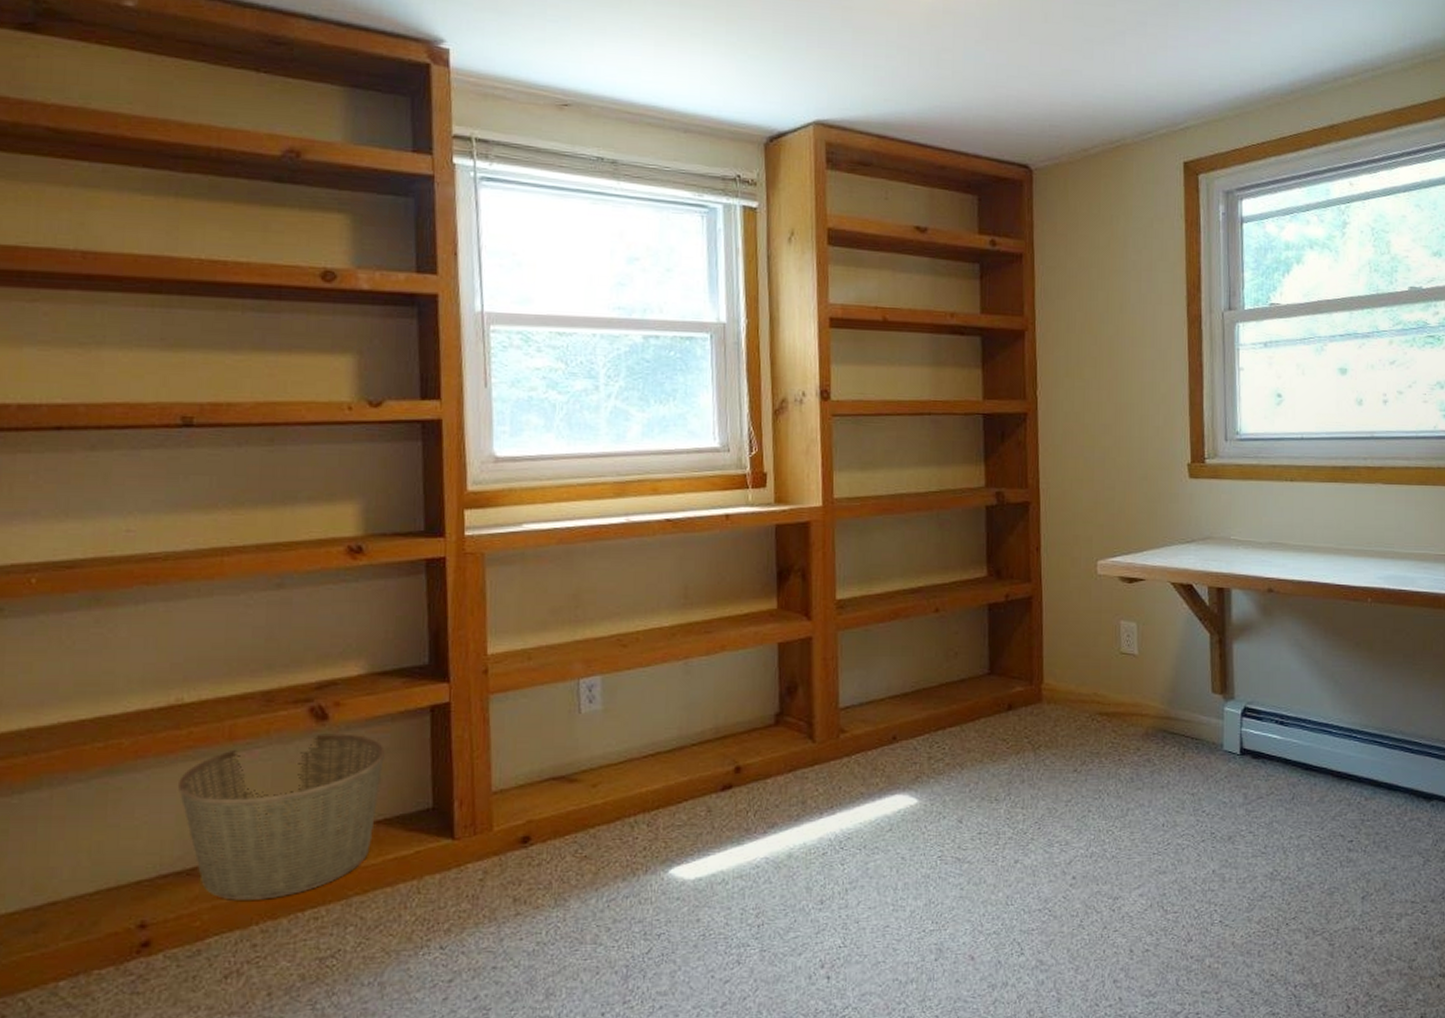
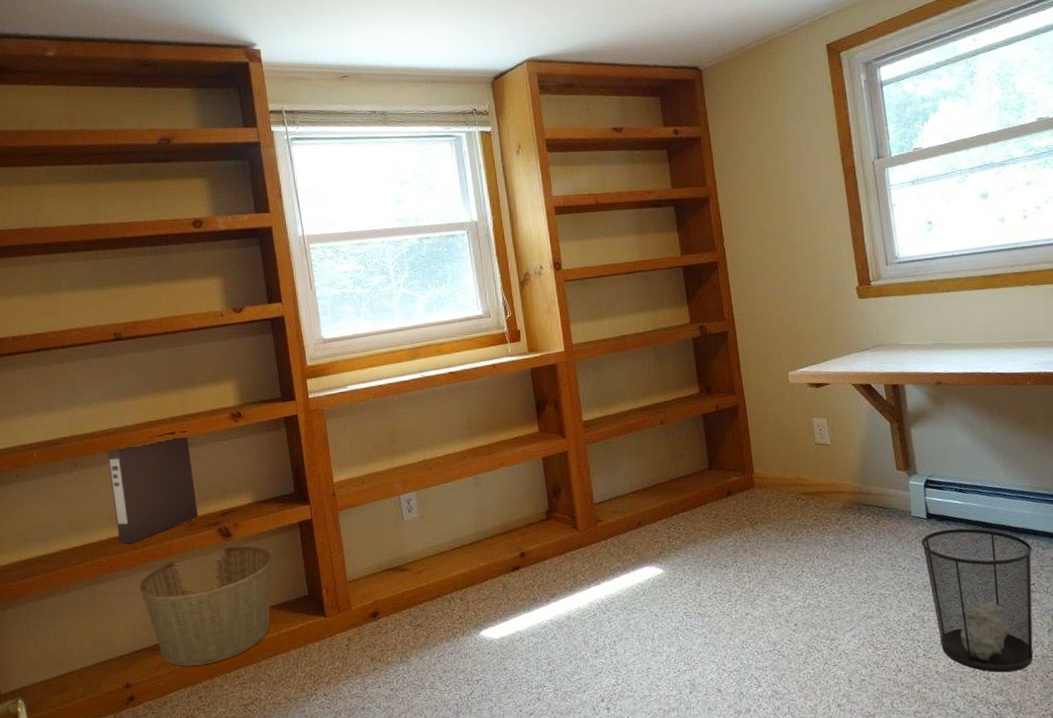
binder: none [150,564,282,719] -> present [107,430,199,544]
waste bin: none [1231,769,1354,947] -> present [921,528,1034,673]

